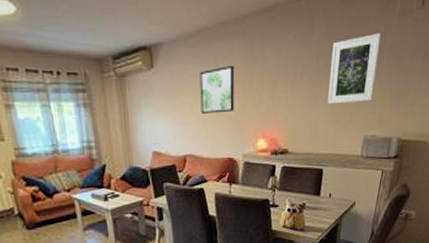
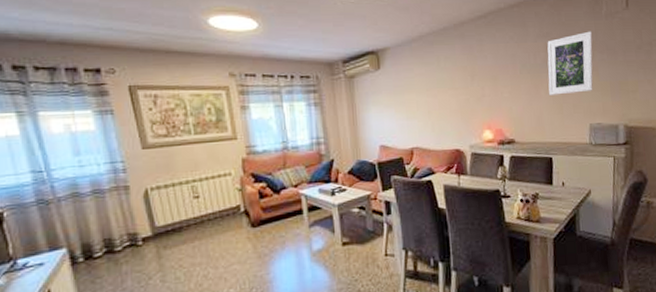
wall art: present [200,65,235,114] -> none [424,64,458,108]

